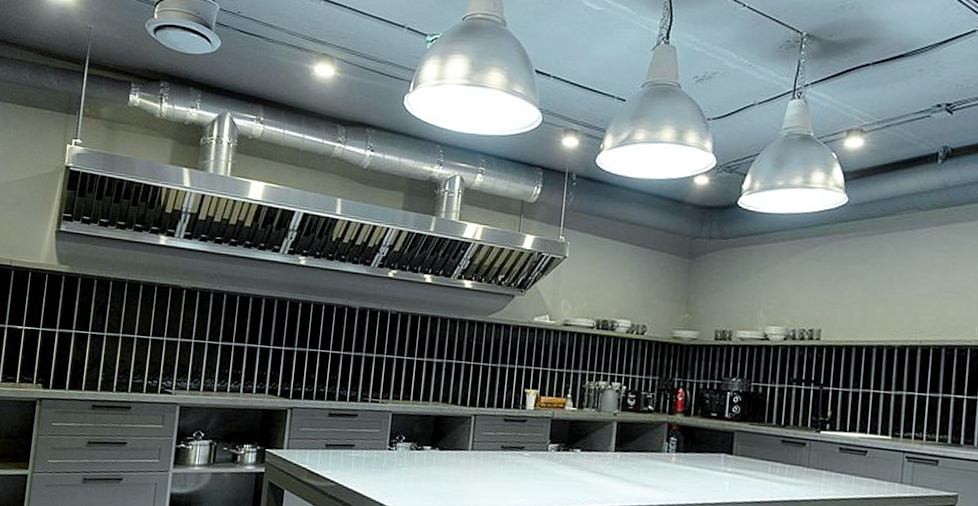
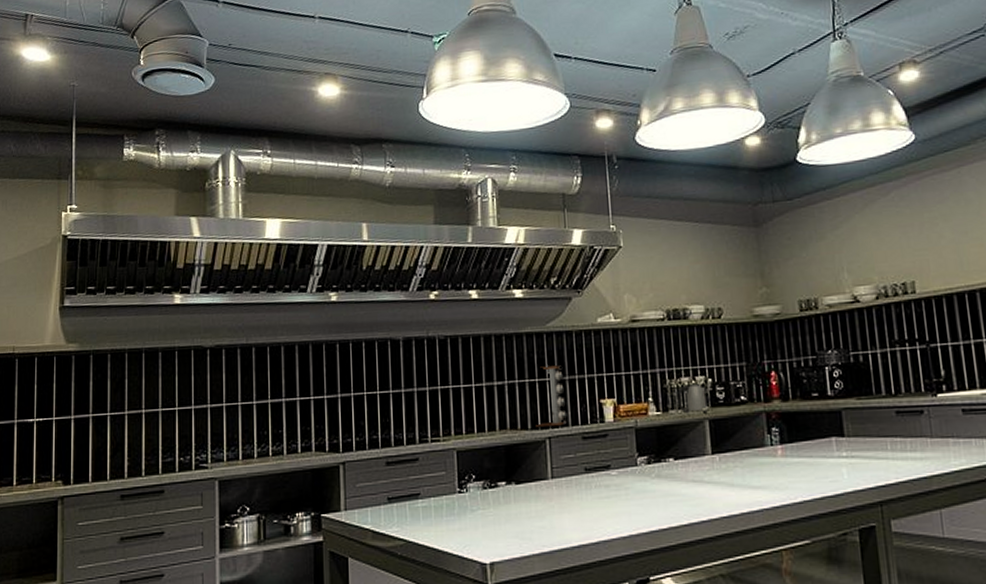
spice rack: none [465,351,497,407] -> present [536,364,567,428]

